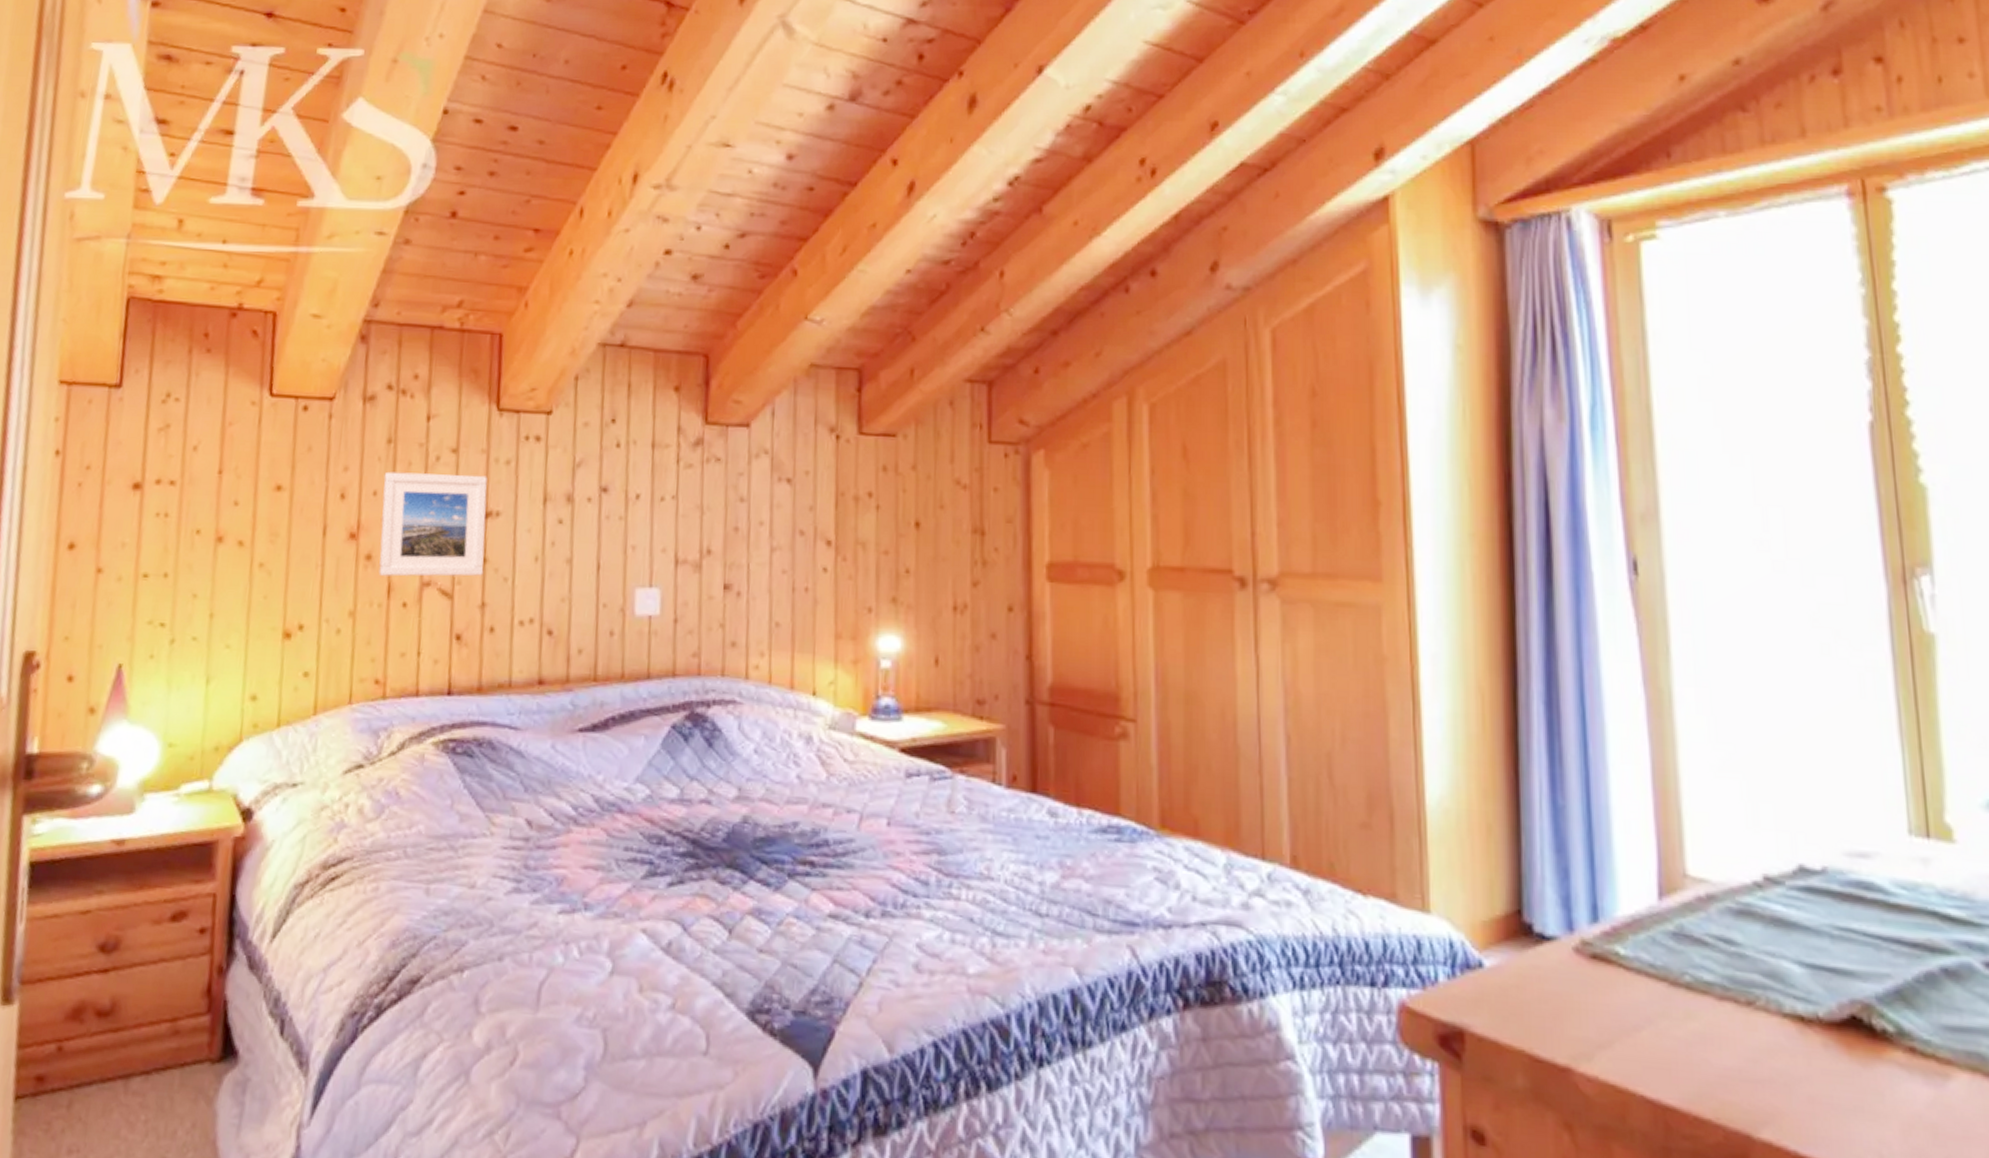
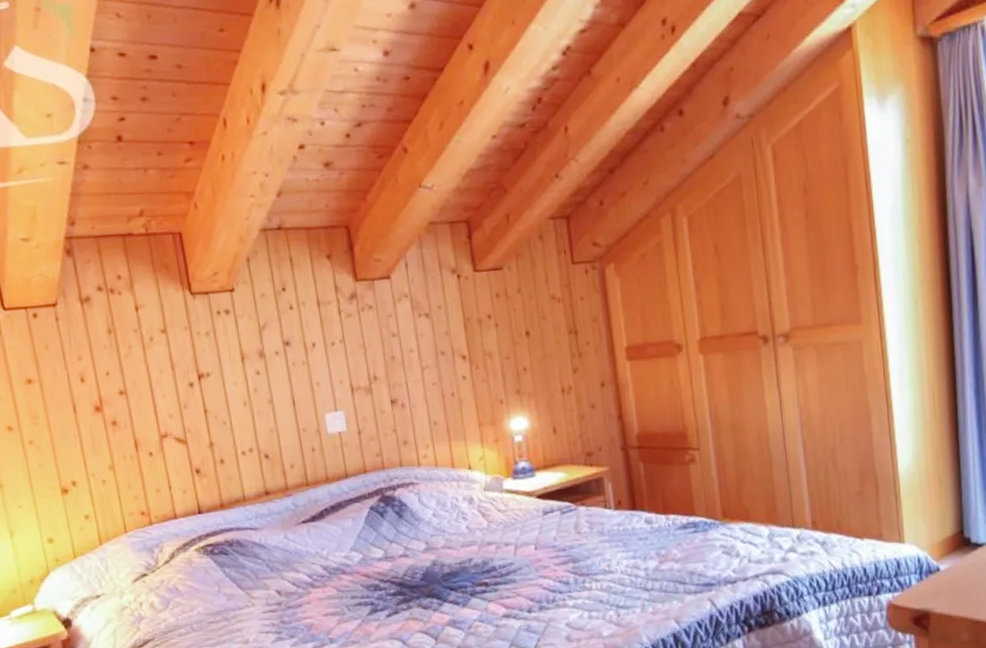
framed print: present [378,471,487,577] -> none [111,347,207,435]

